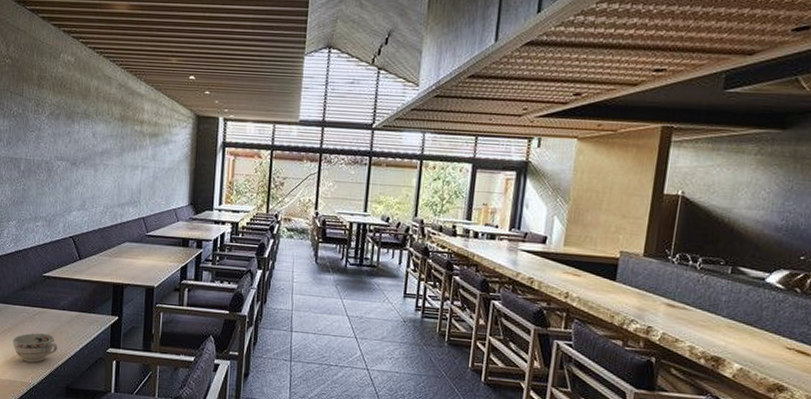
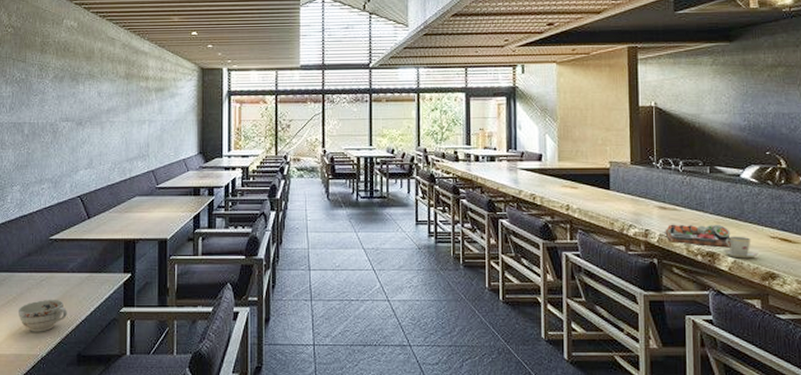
sushi: none [669,323,742,354] -> present [665,224,732,248]
teacup: none [730,342,768,368] -> present [723,236,757,259]

